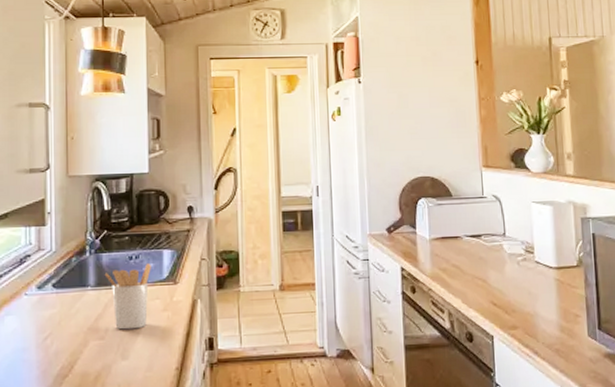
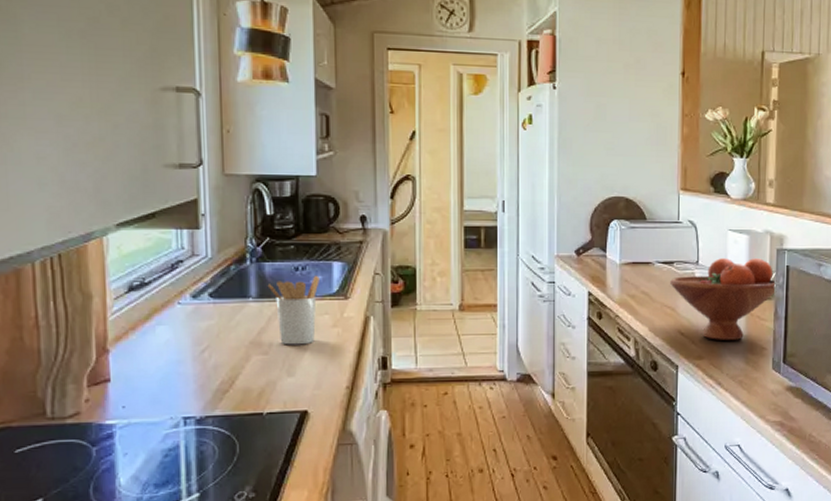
fruit bowl: none [479,228,585,309] -> present [670,258,777,340]

